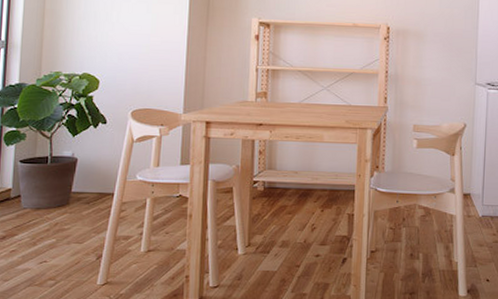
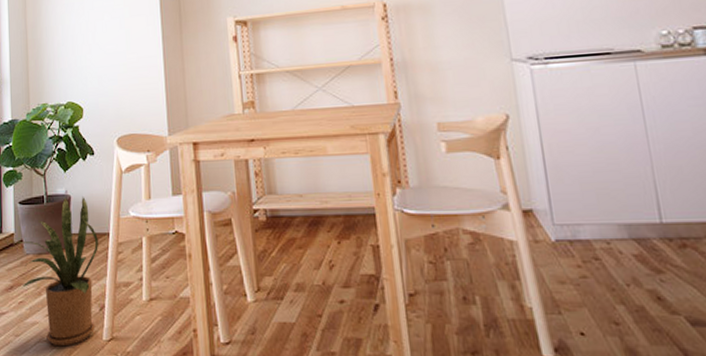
house plant: none [11,160,102,290] -> present [14,197,98,347]

